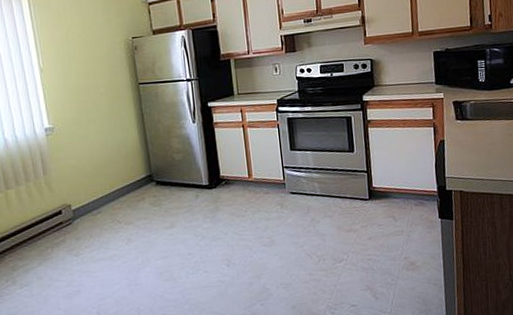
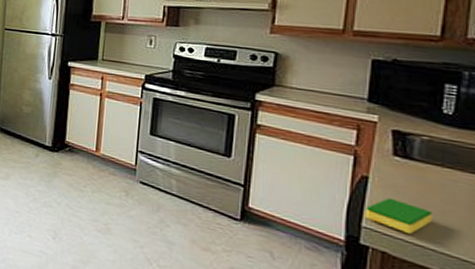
dish sponge: none [446,151,484,173] -> present [365,197,433,234]

